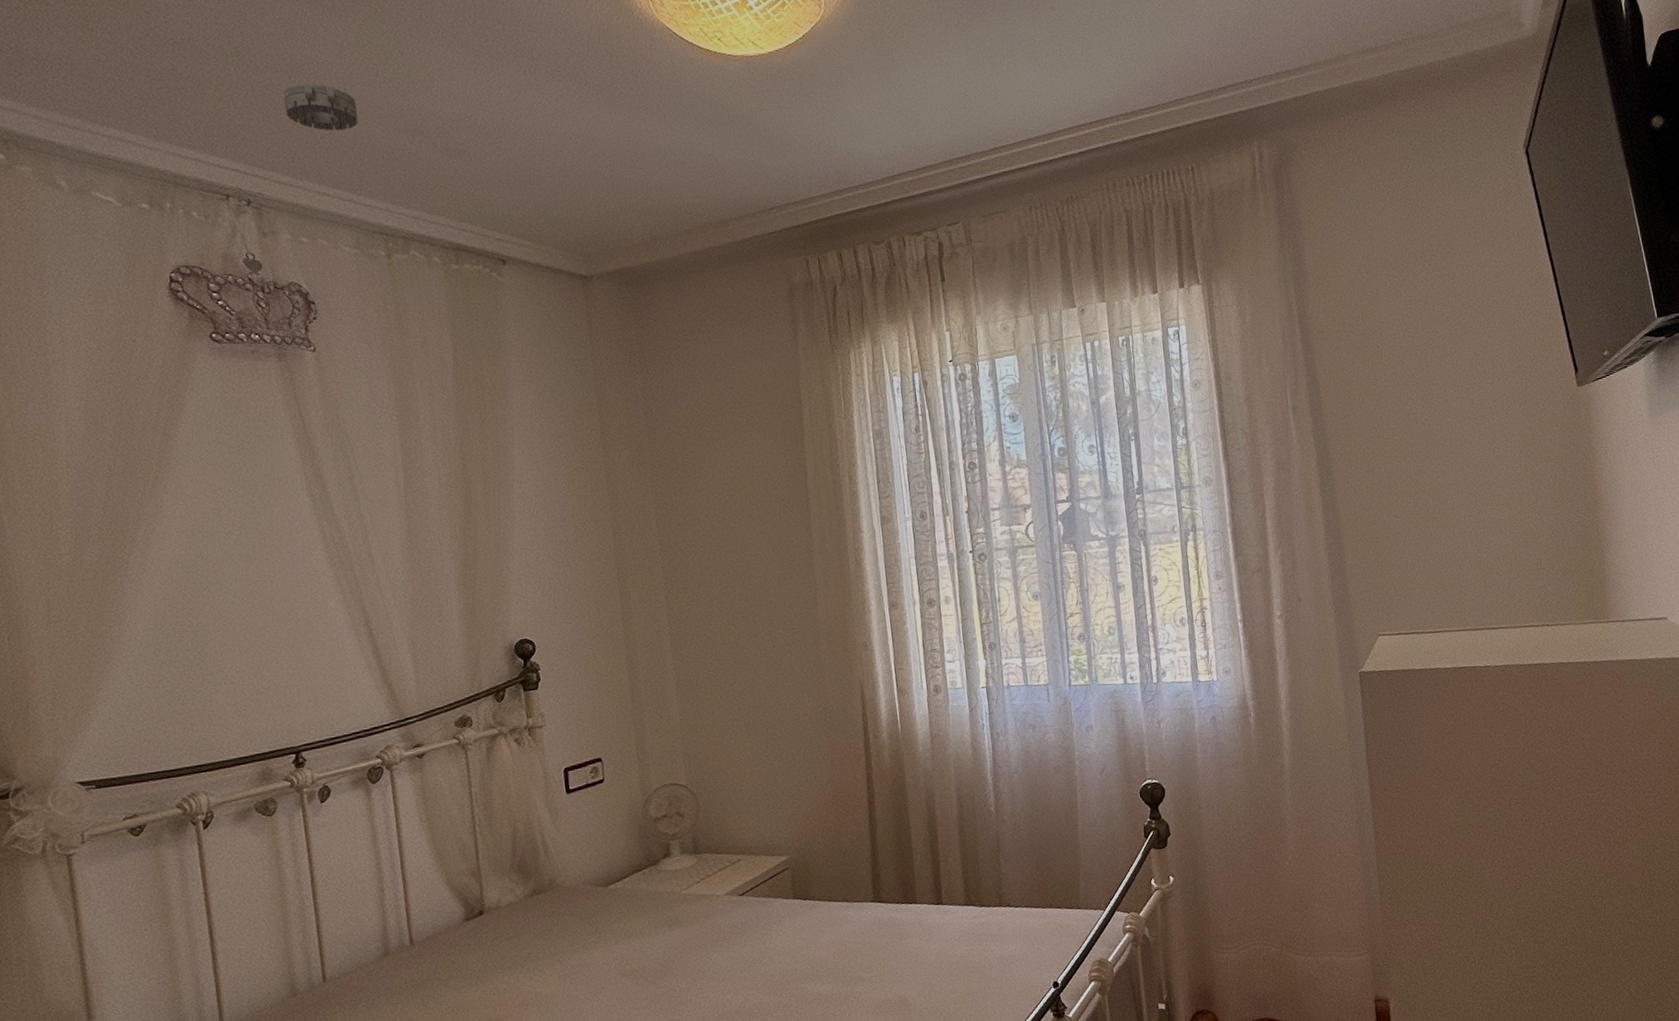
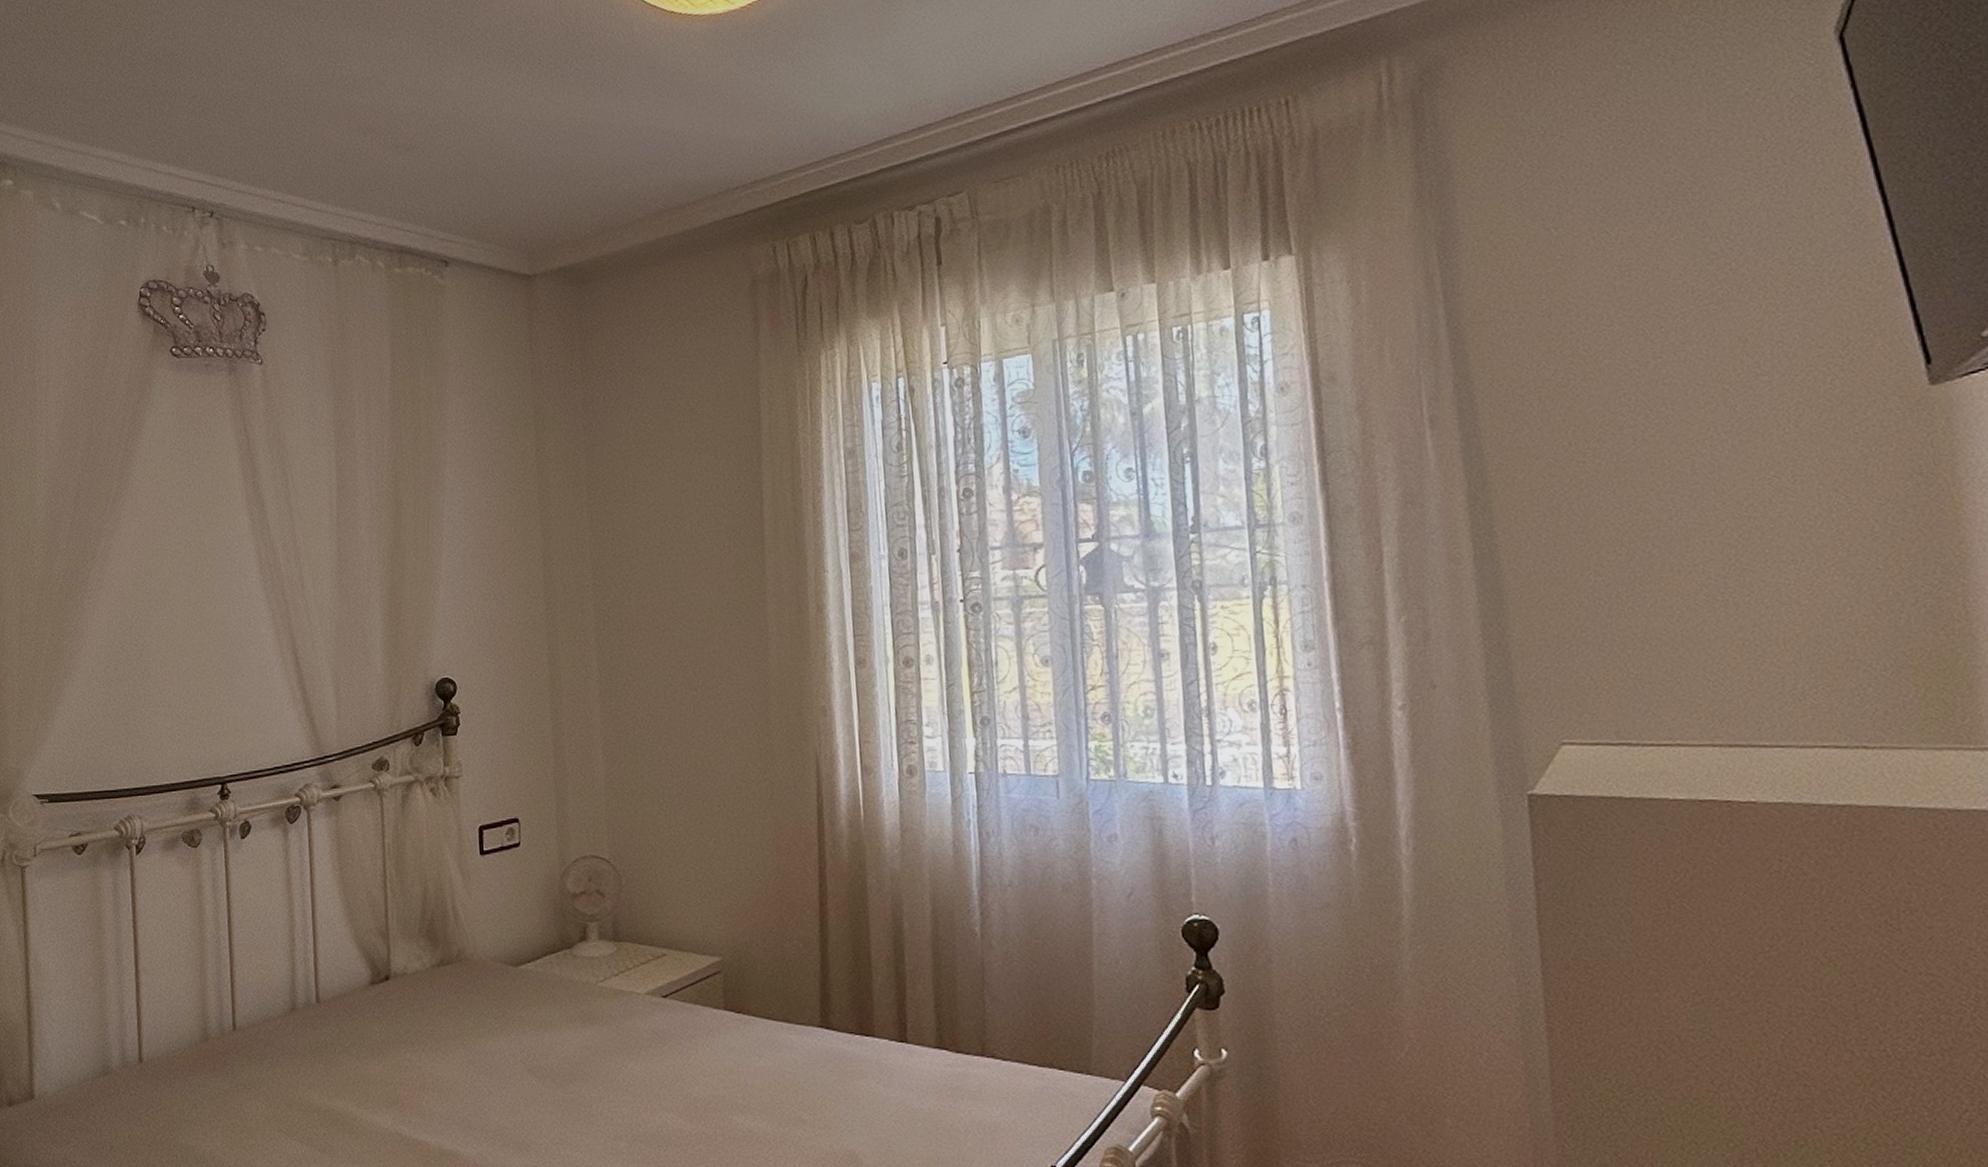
smoke detector: present [283,82,359,131] -> none [248,87,315,136]

